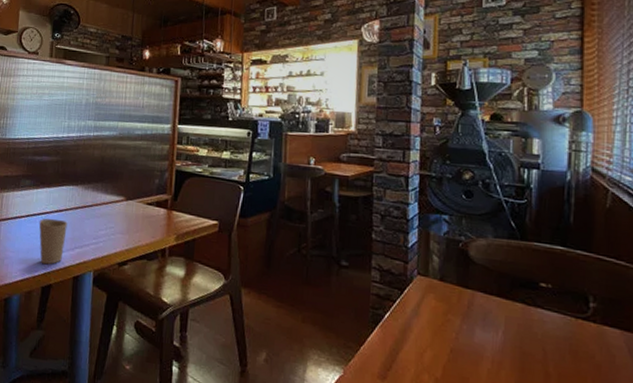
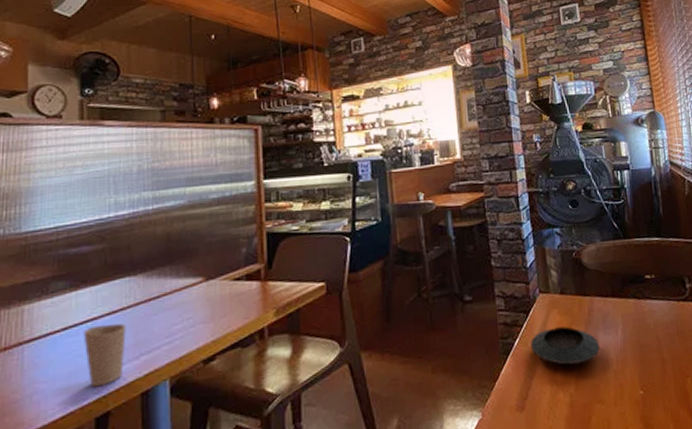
saucer: none [401,310,475,353] -> present [531,326,600,365]

